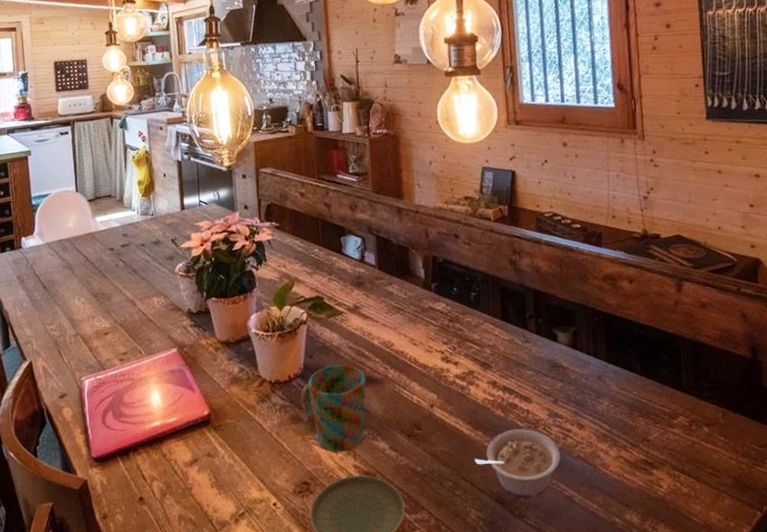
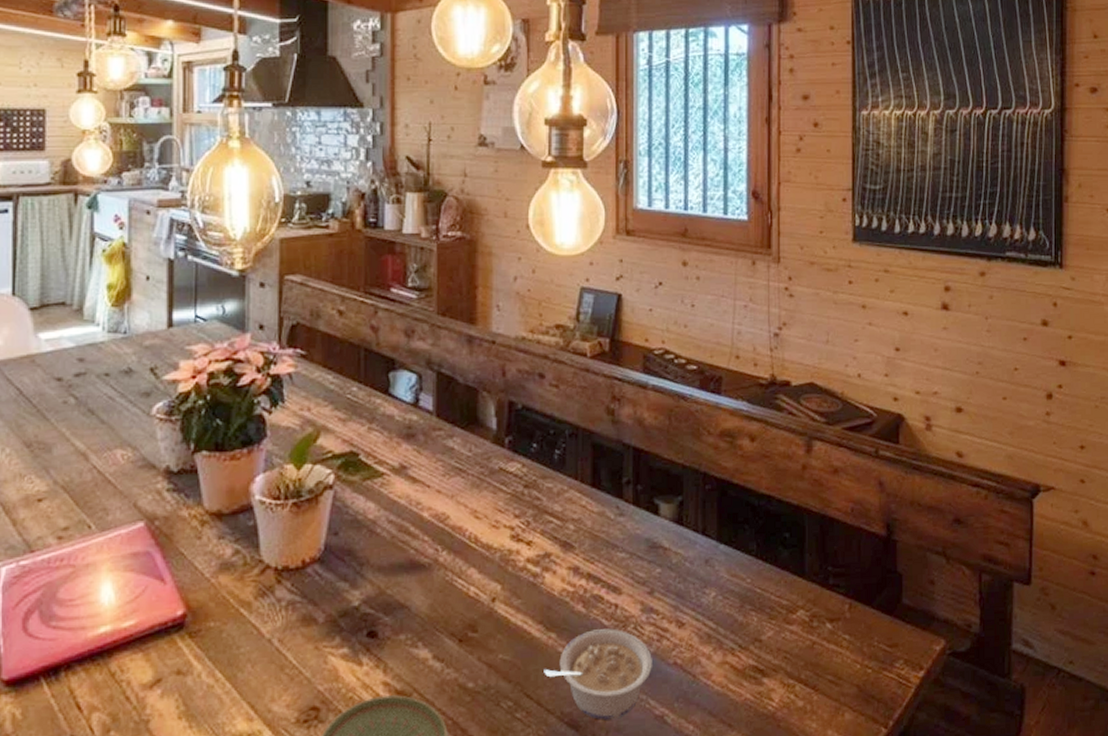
mug: present [300,364,366,452] -> none [317,544,409,665]

